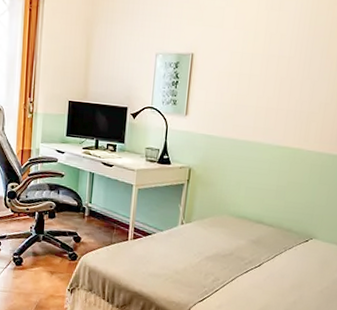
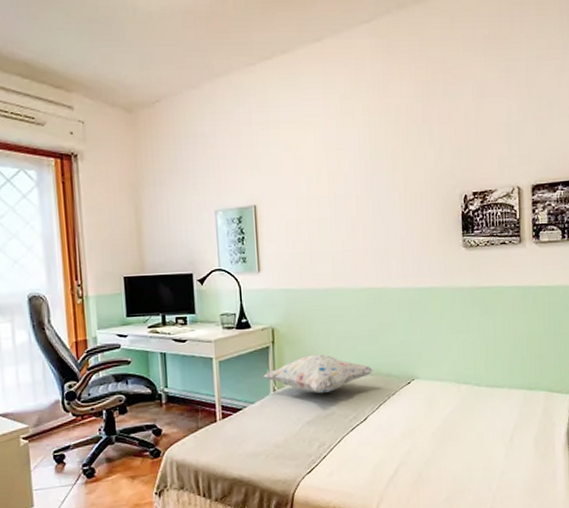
decorative pillow: none [174,198,275,235] -> present [263,354,373,394]

